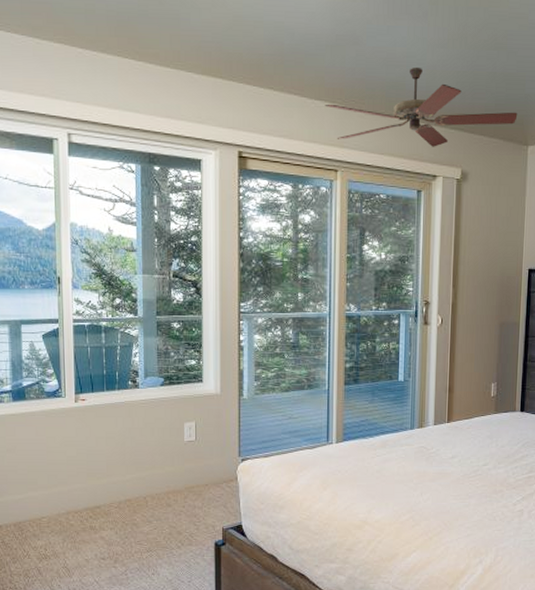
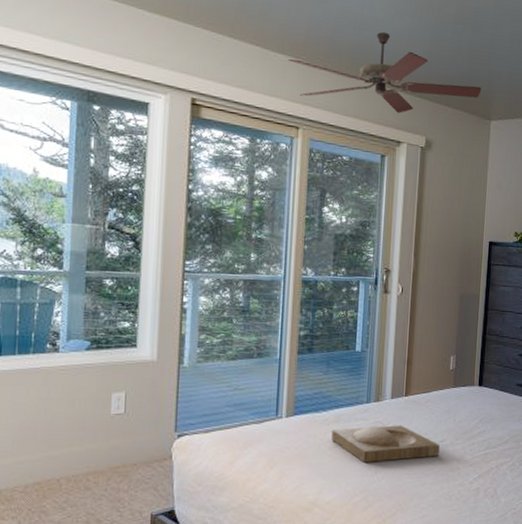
tray: none [379,450,483,484] -> present [331,425,440,462]

